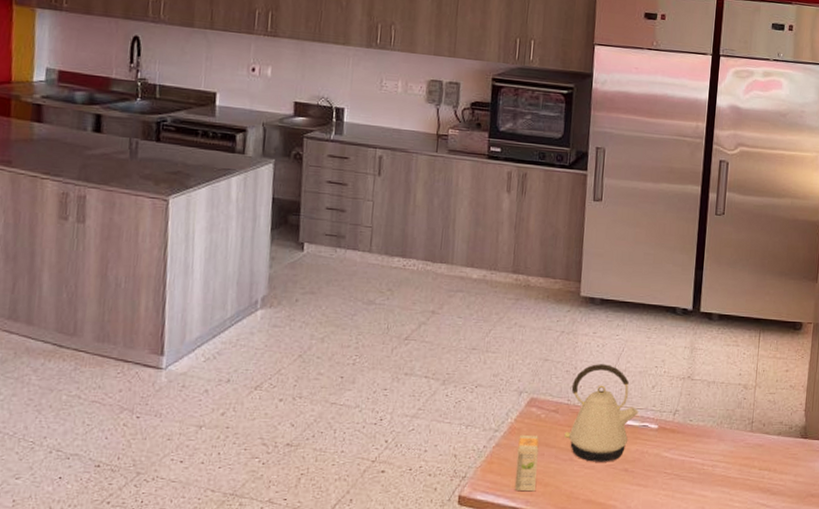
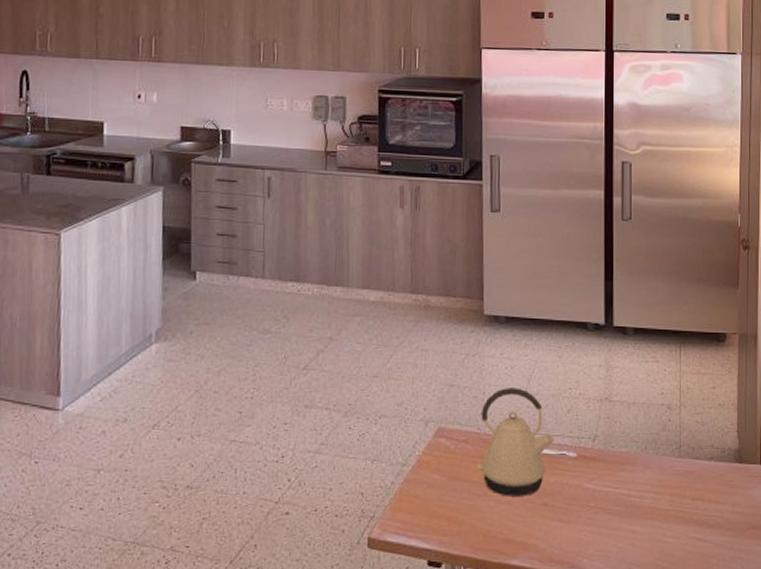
tea box: present [514,434,540,492] -> none [426,468,450,532]

